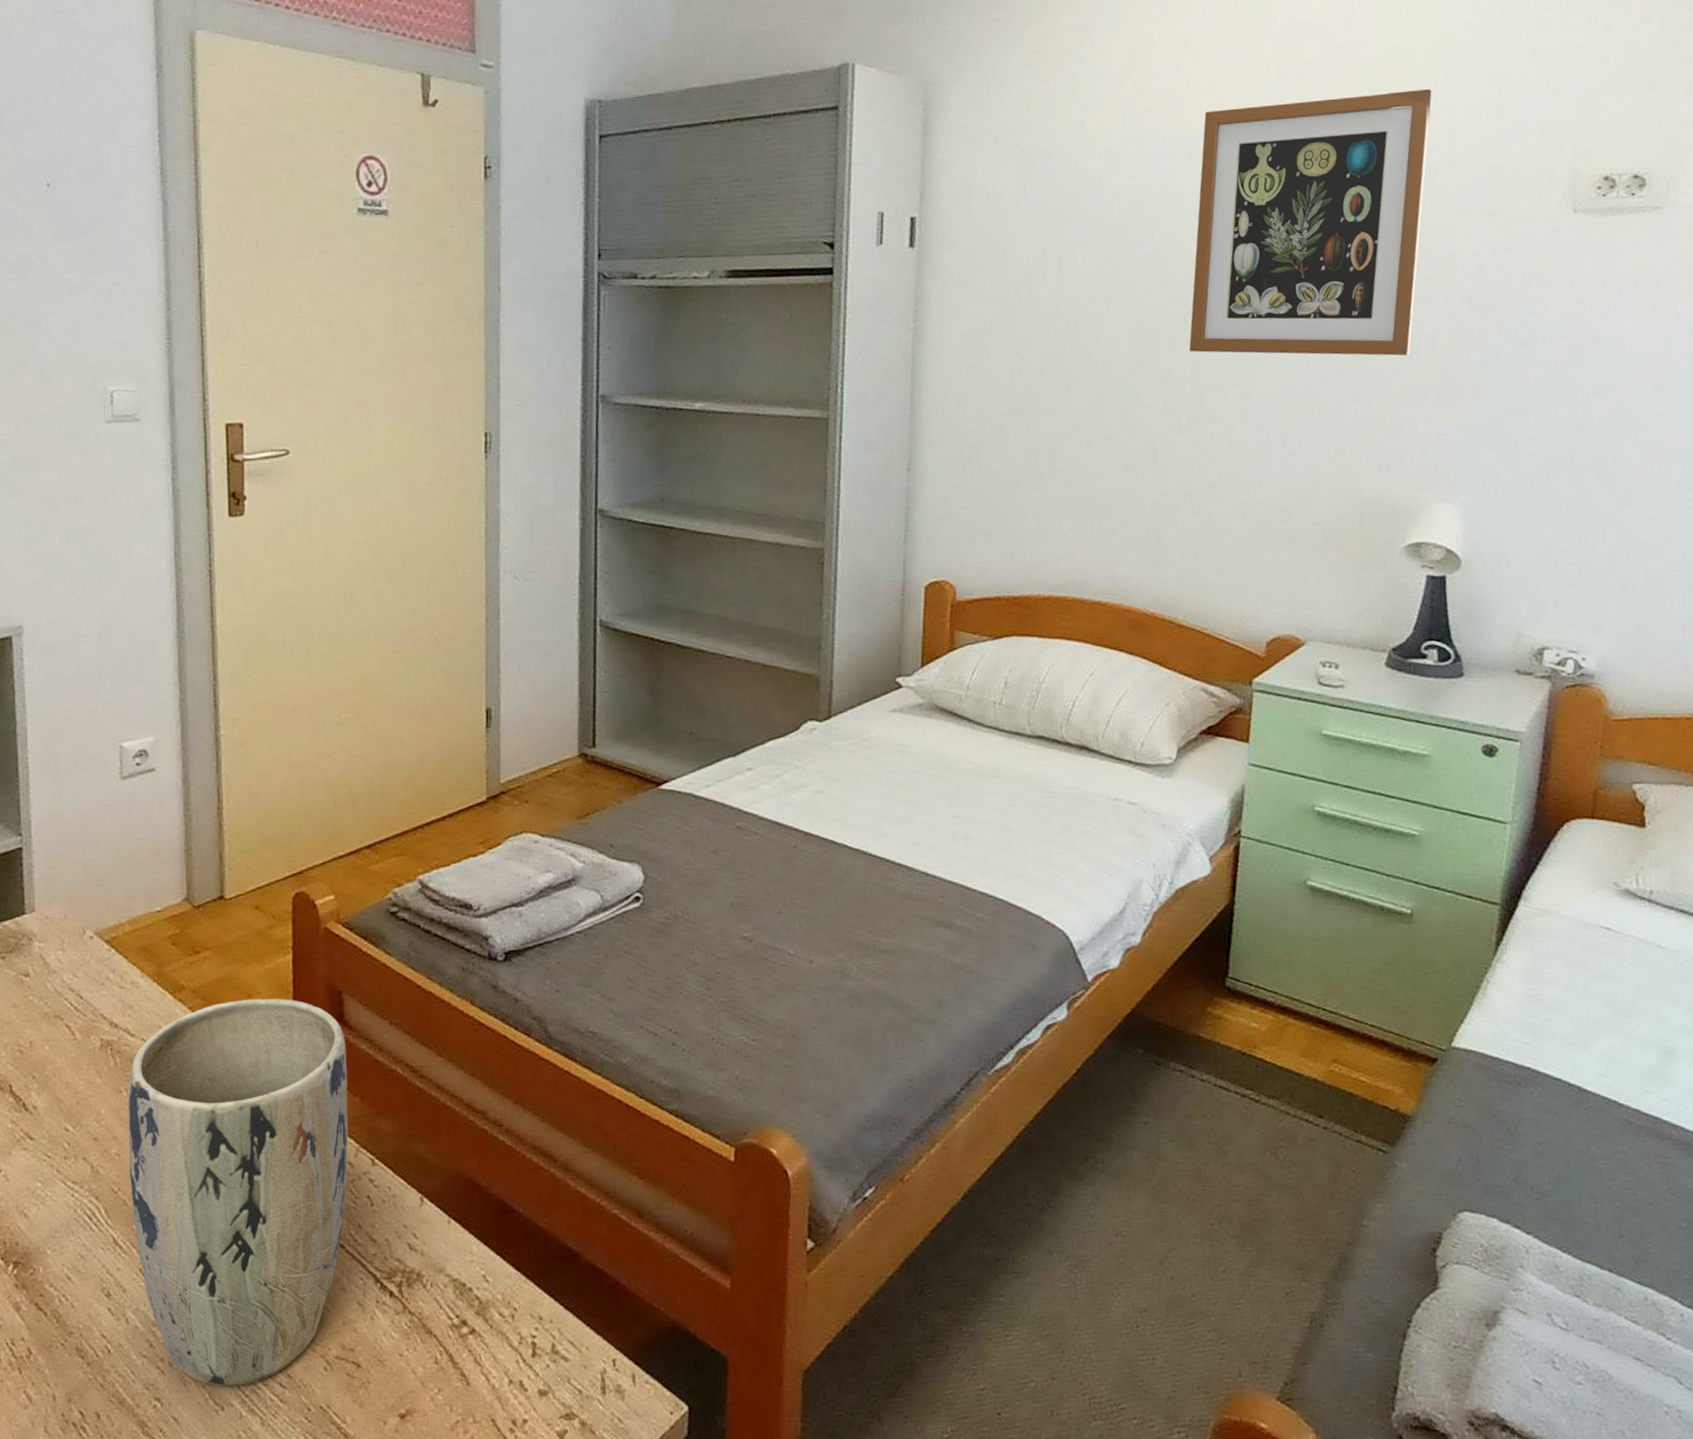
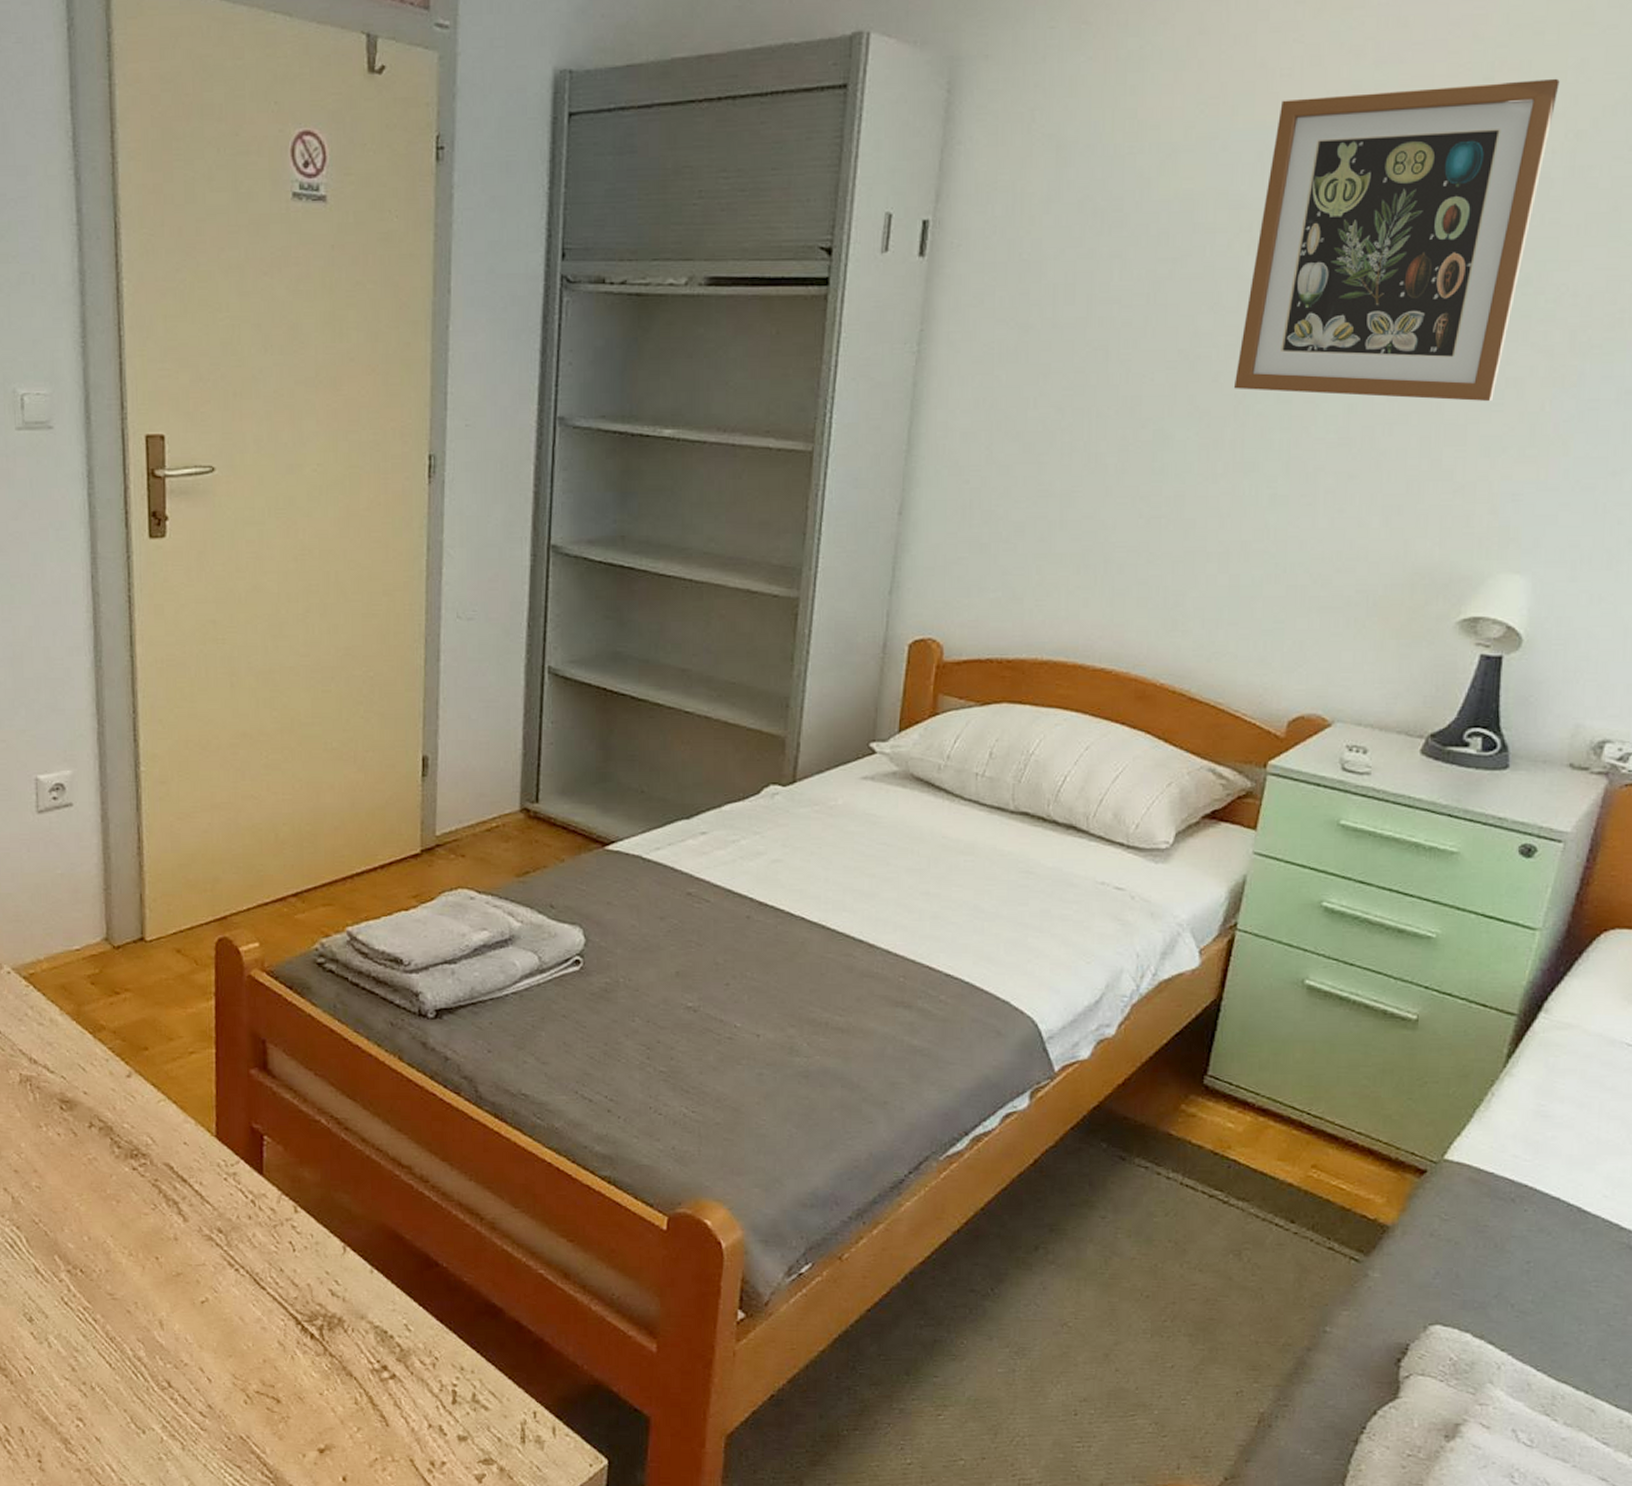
plant pot: present [128,998,349,1387] -> none [48,1042,271,1412]

